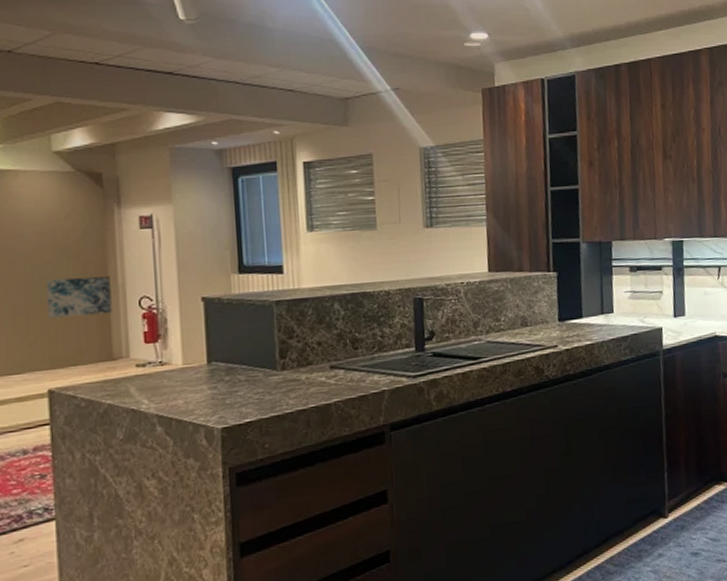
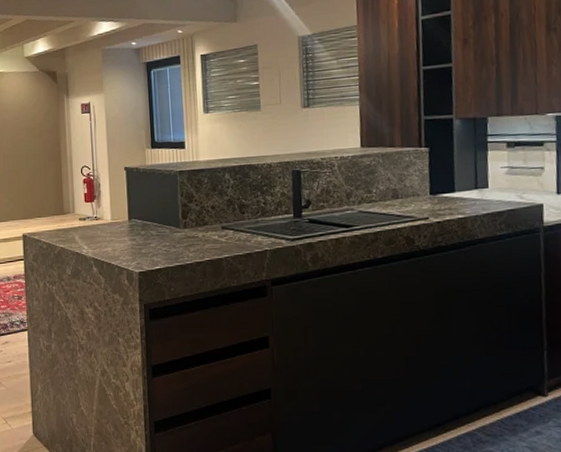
wall art: present [45,276,112,319] -> none [21,150,63,182]

